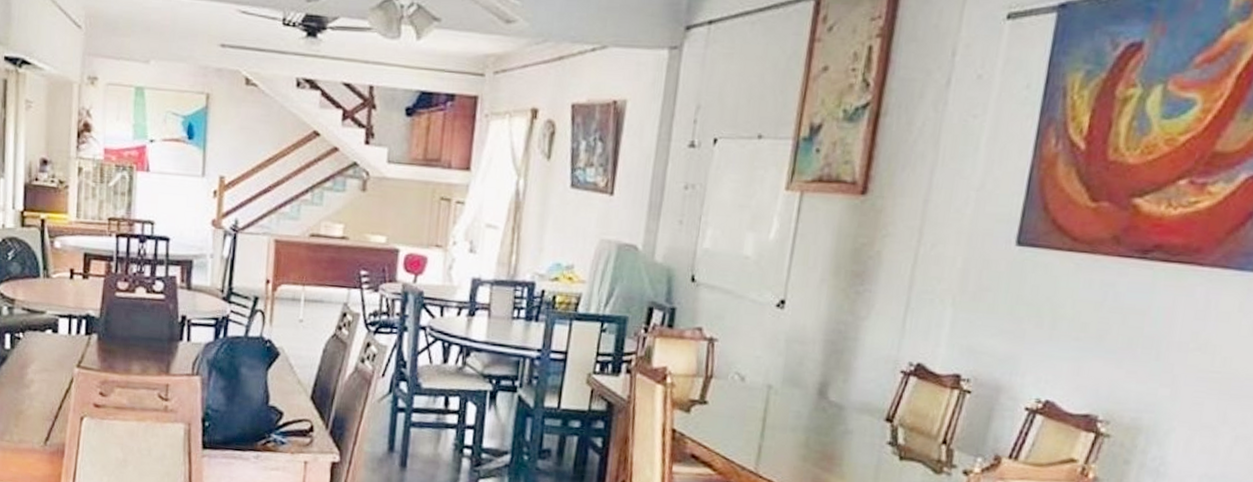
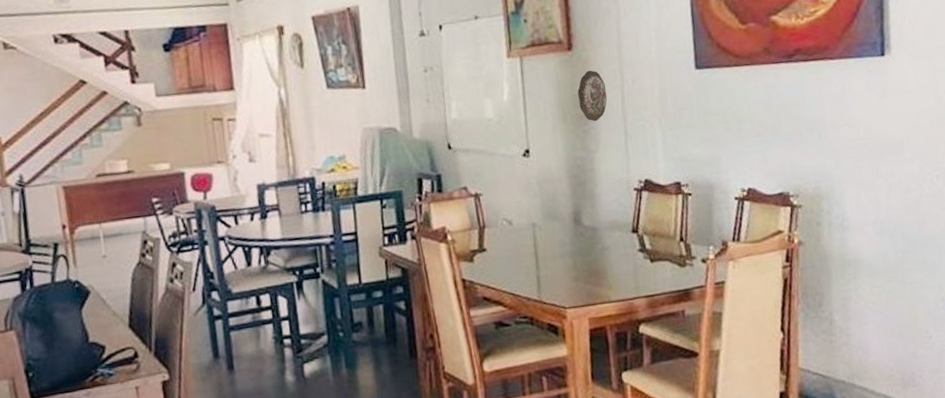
decorative plate: none [858,222,897,284] -> present [577,70,607,122]

